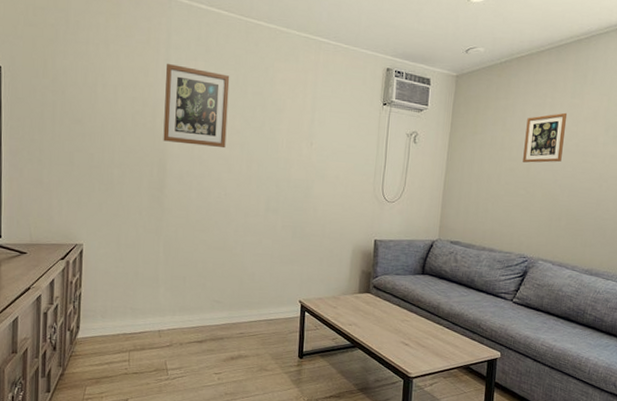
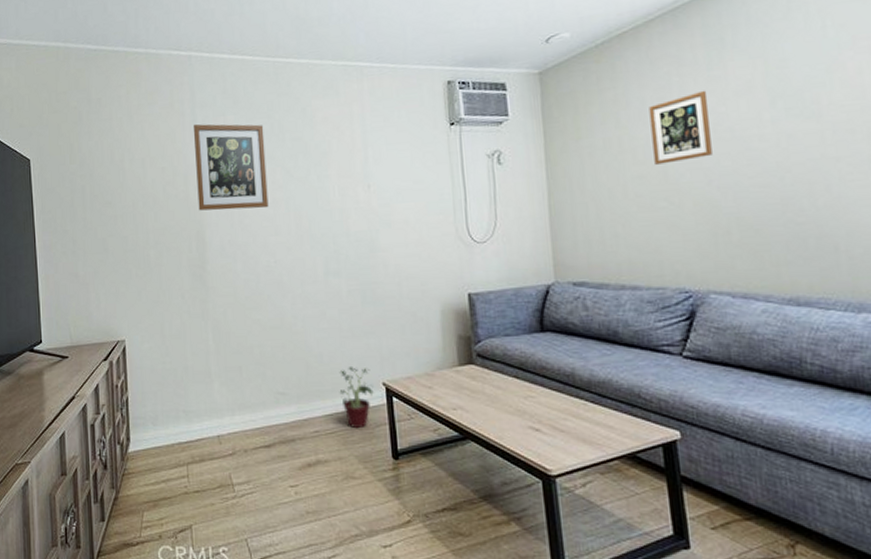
potted plant: none [264,286,291,334] -> present [339,367,374,429]

